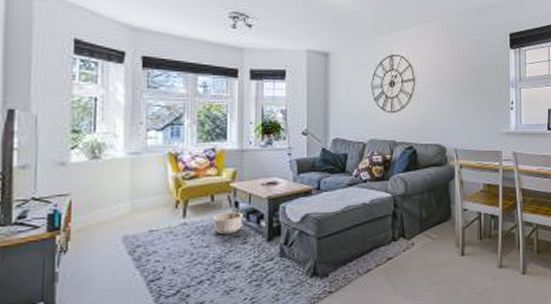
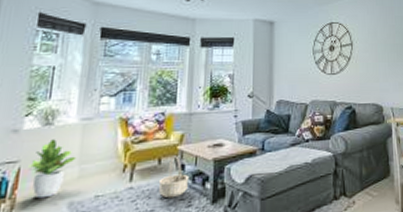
potted plant: none [79,173,127,232] -> present [28,139,76,199]

